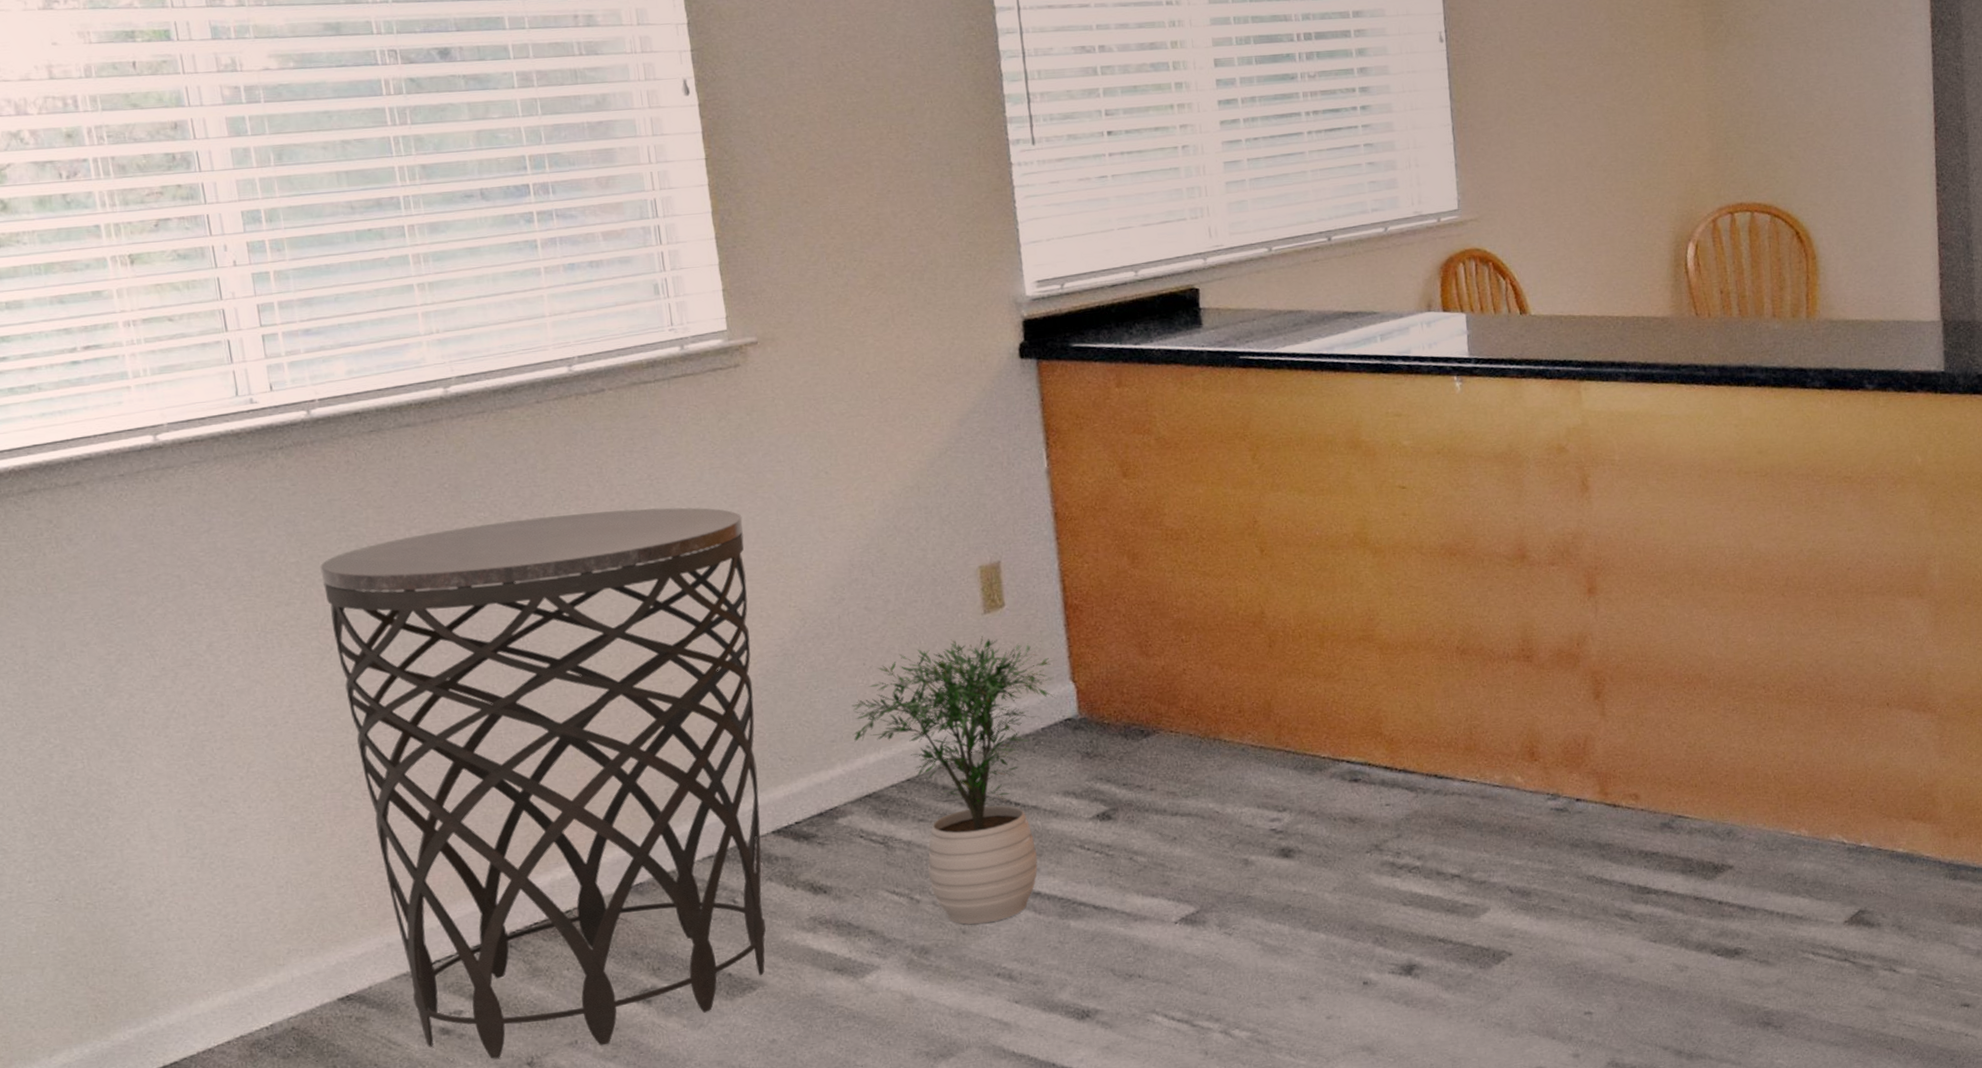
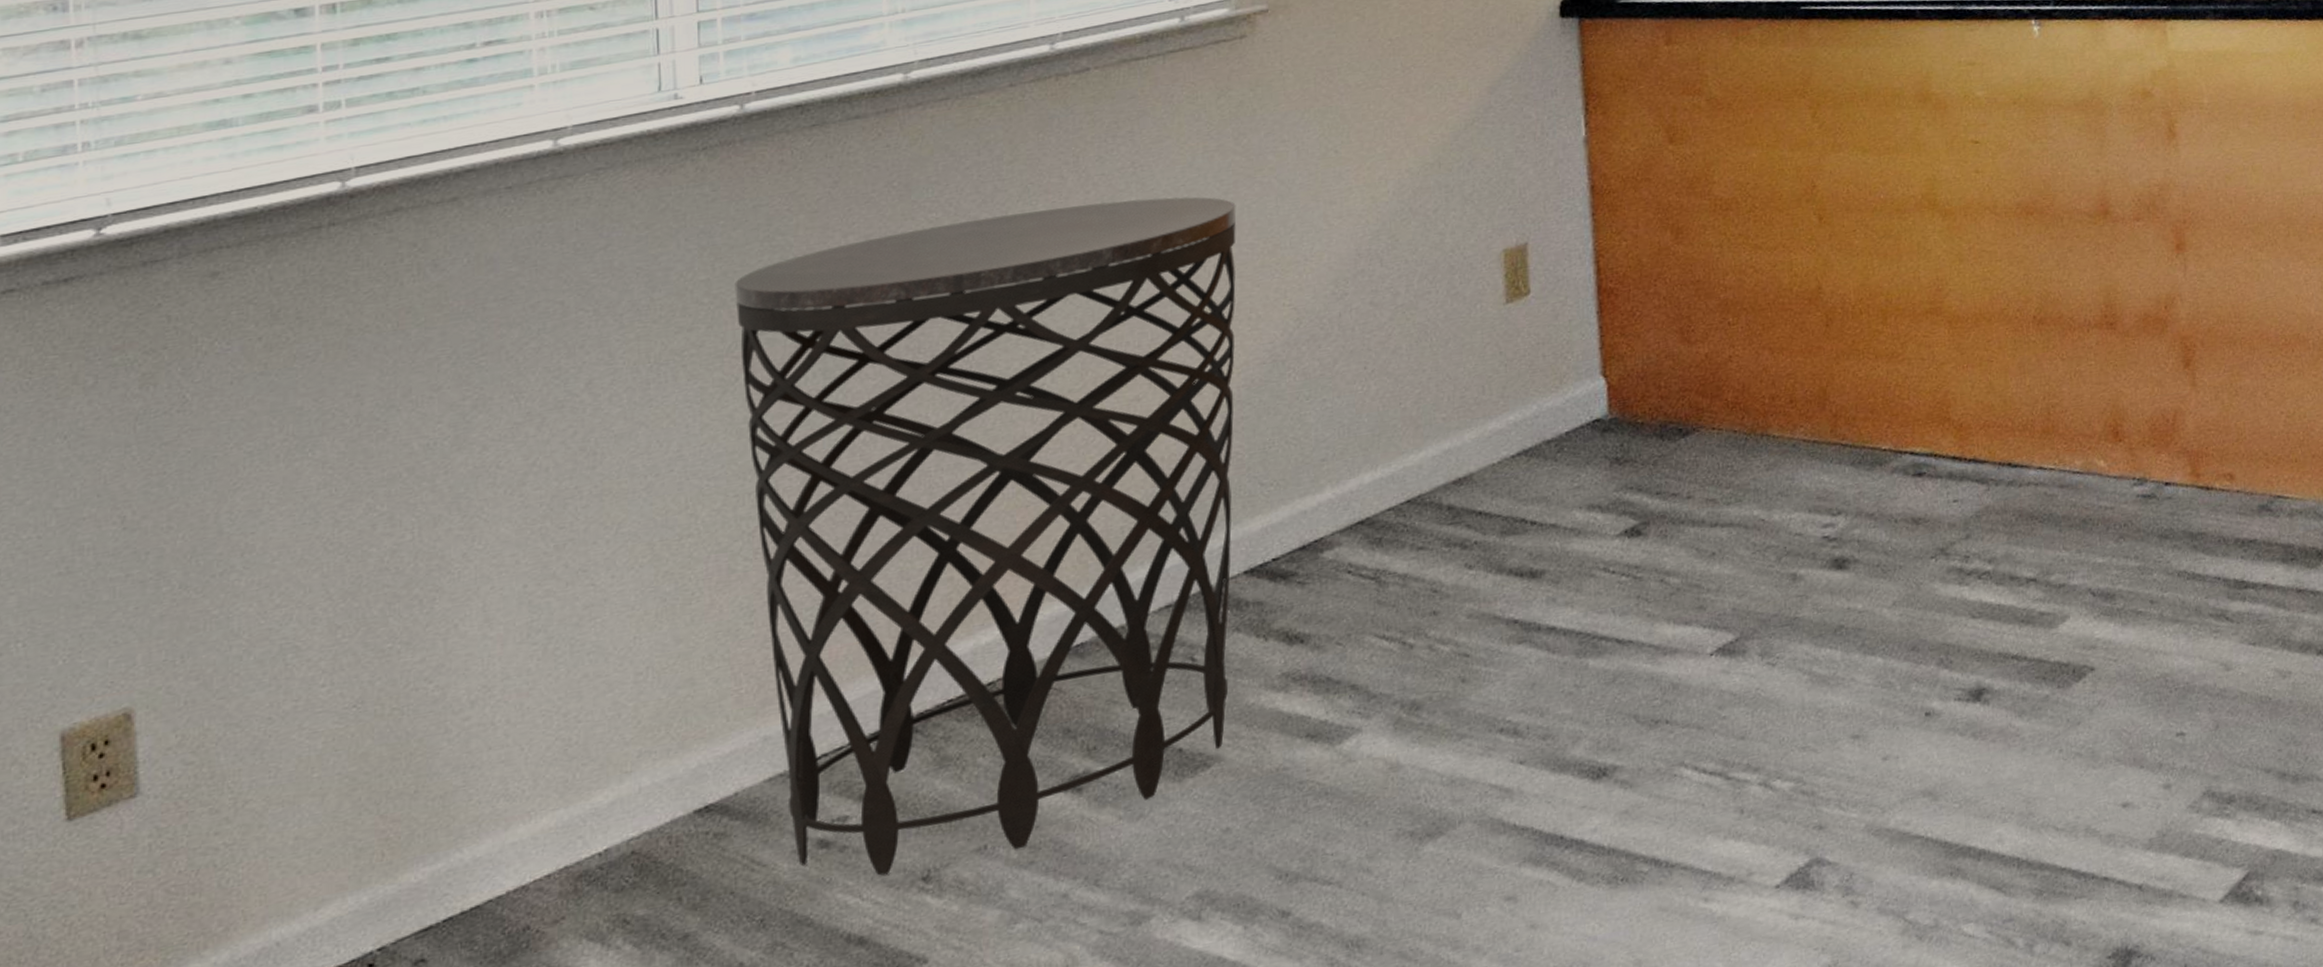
potted plant: present [851,636,1064,925] -> none [1346,329,1592,671]

